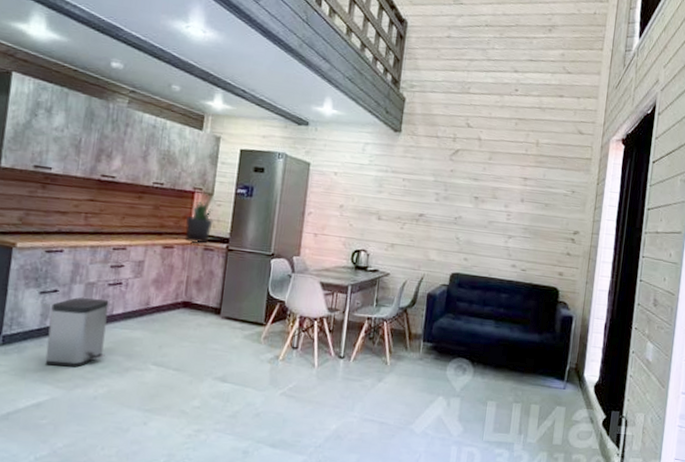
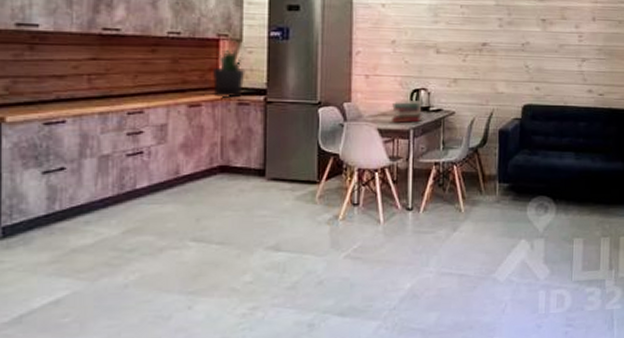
pedal bin: present [45,297,109,368] -> none [59,174,132,255]
books: none [333,258,361,280] -> present [392,100,423,123]

